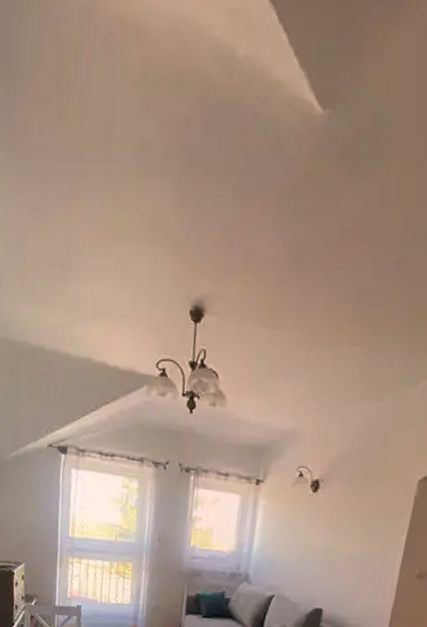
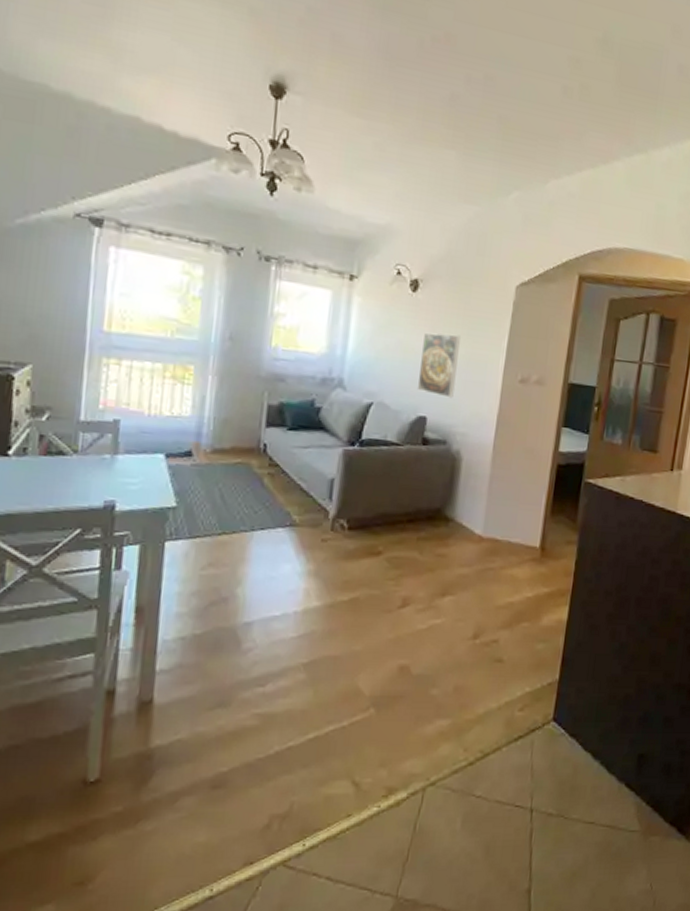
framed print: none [314,530,358,592] -> present [416,332,460,398]

